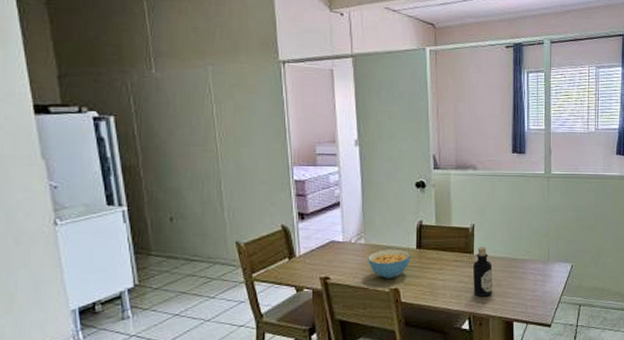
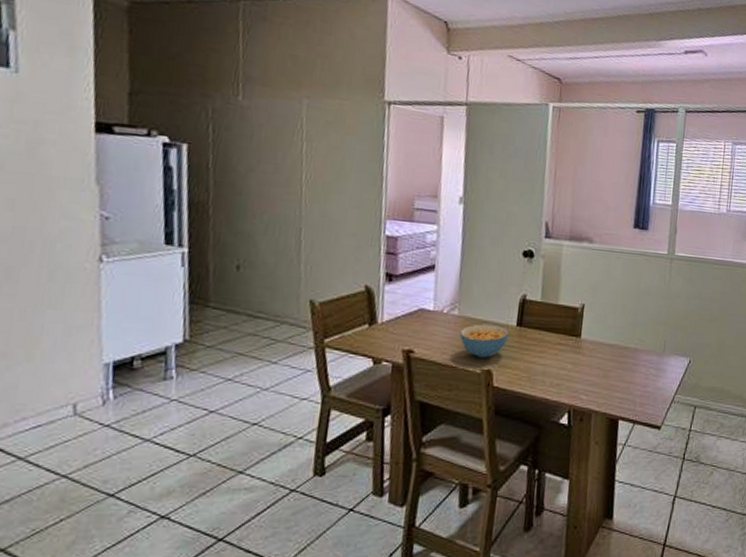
bottle: present [472,247,493,297] -> none [576,330,601,388]

